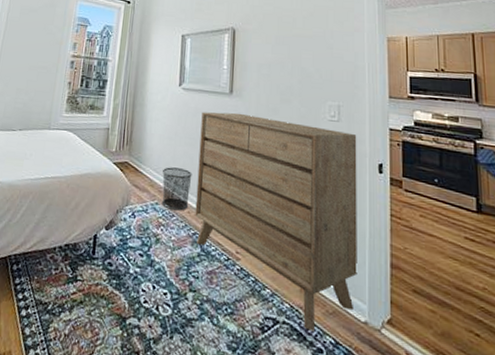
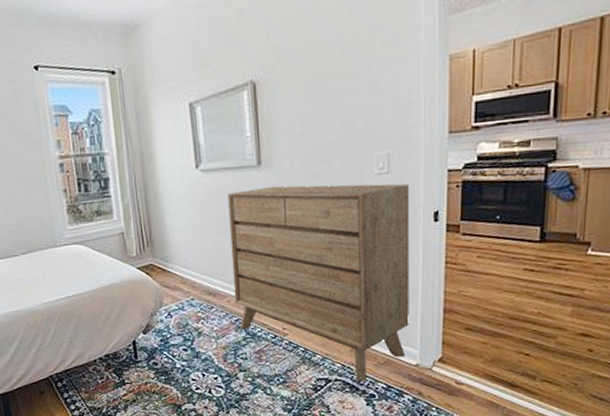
waste bin: present [161,167,192,211] -> none [193,259,227,302]

